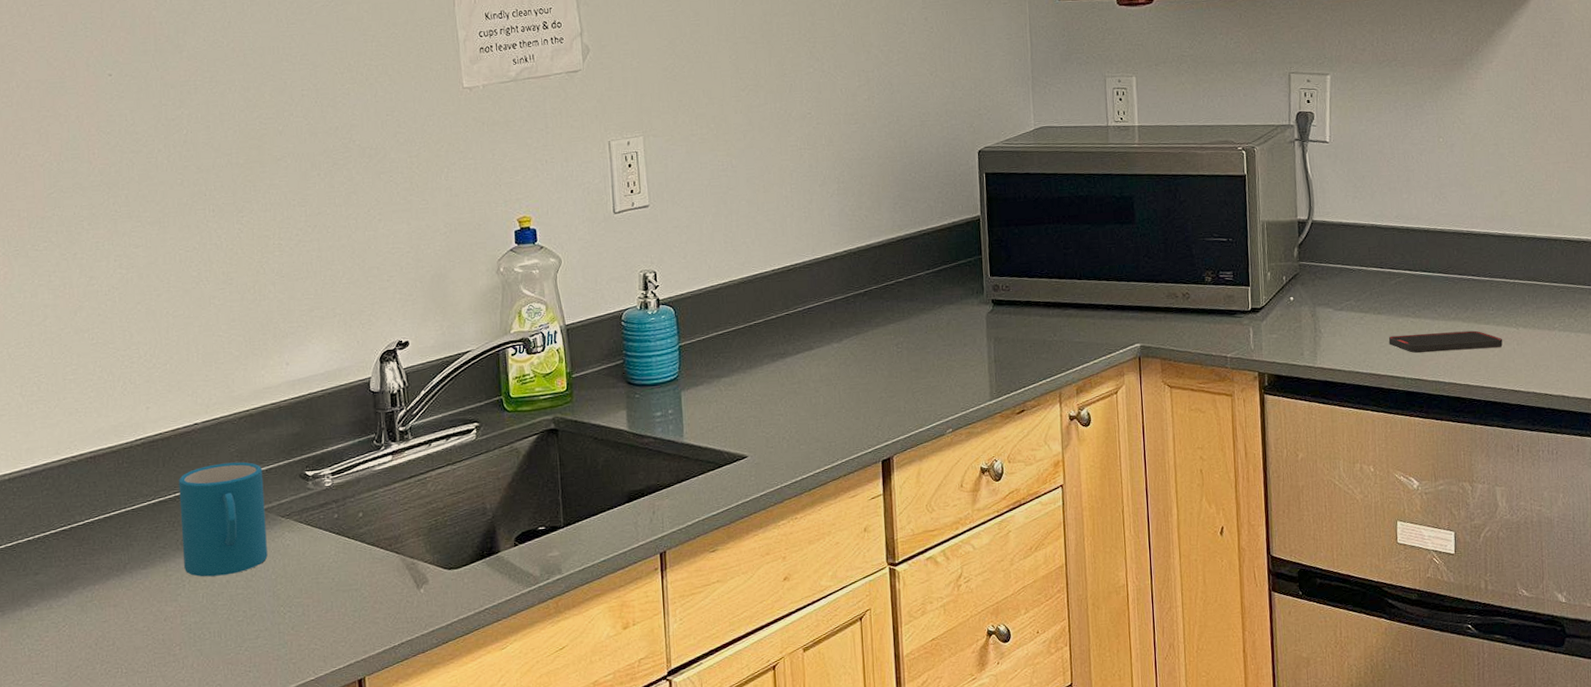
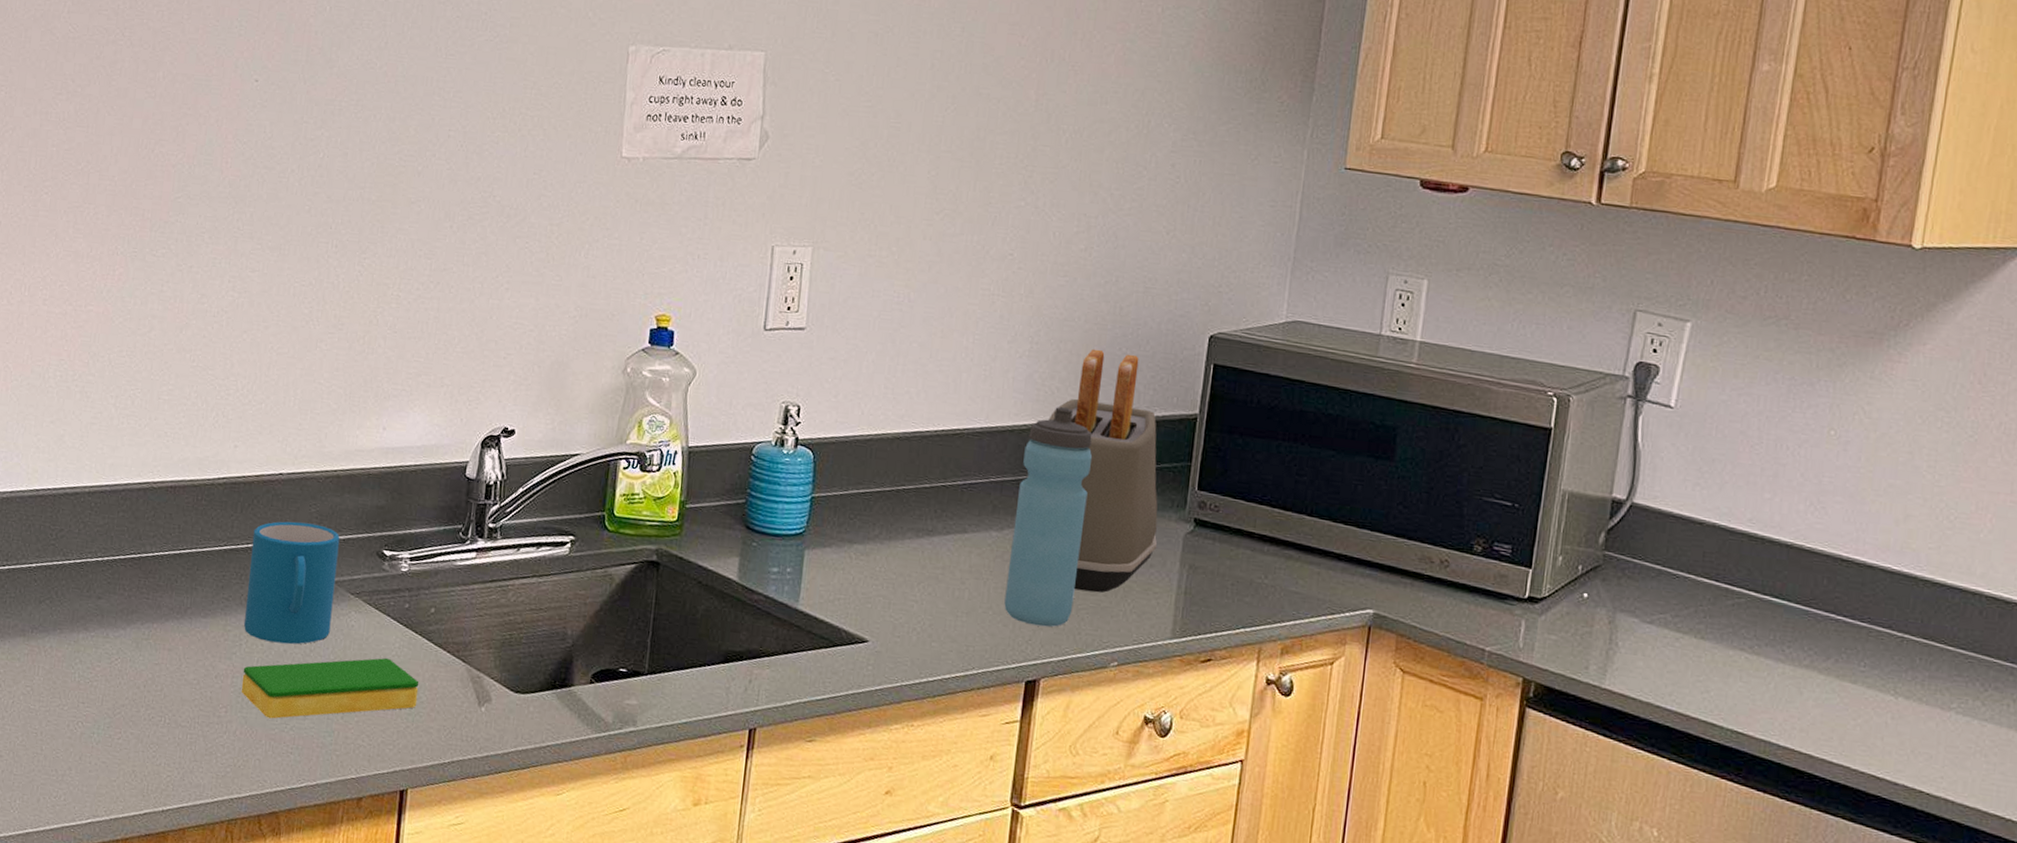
dish sponge: none [190,566,361,646] -> present [241,657,419,719]
water bottle: none [848,230,909,414] -> present [1004,406,1093,627]
toaster: none [863,177,967,378] -> present [1048,349,1158,593]
smartphone: present [1388,330,1503,354] -> none [1708,670,1871,717]

